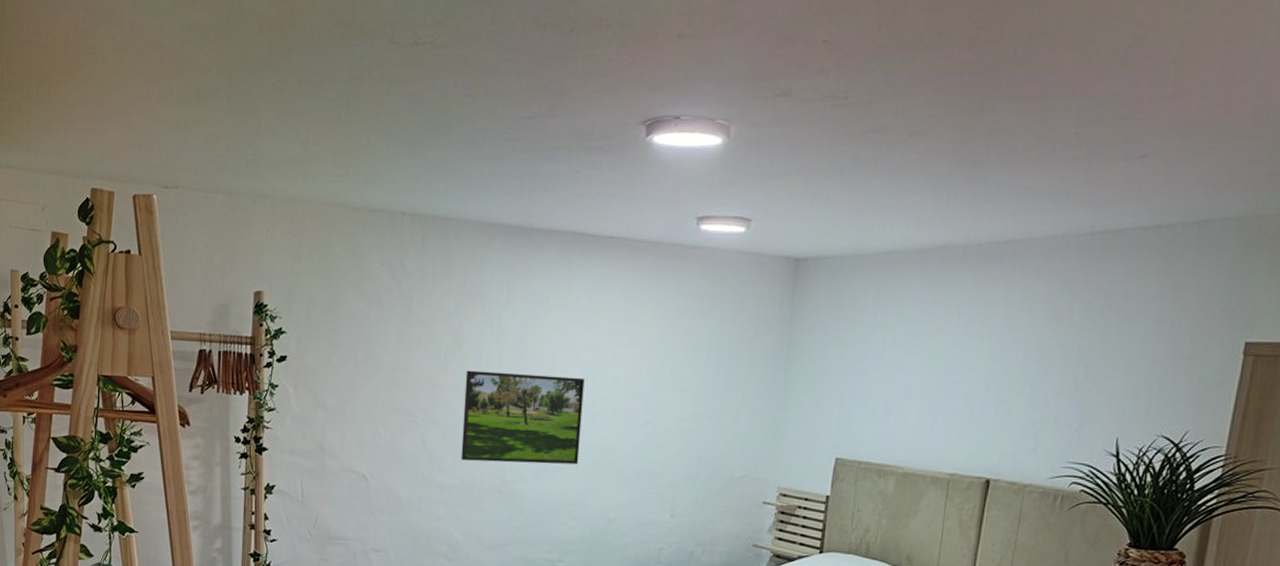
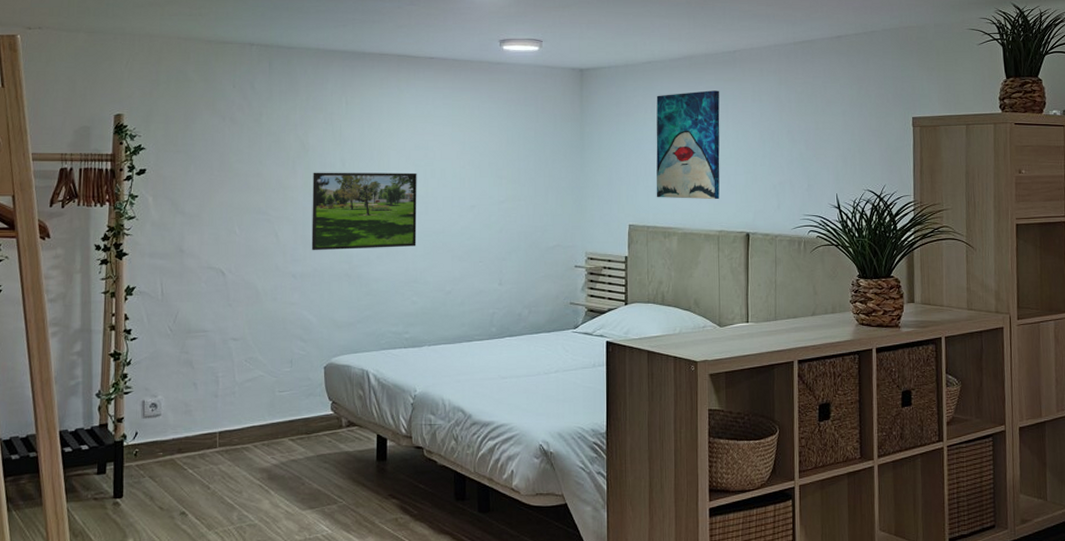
wall art: none [874,293,976,435] -> present [656,90,720,200]

